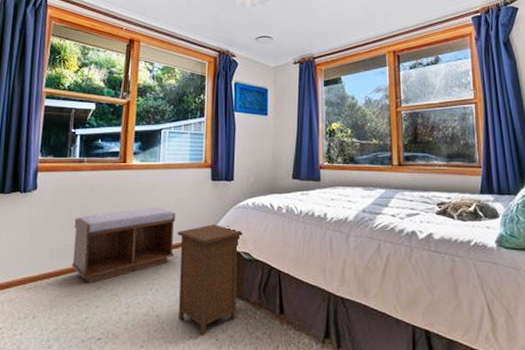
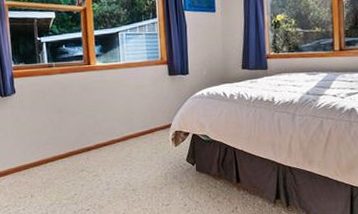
bench: present [71,207,175,284] -> none [52,101,142,168]
nightstand: present [177,224,244,335] -> none [143,113,205,202]

